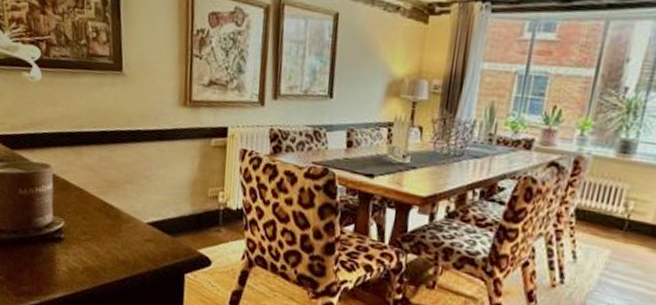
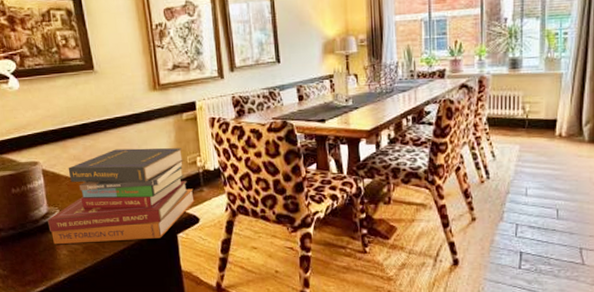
books: none [51,165,210,275] -> present [47,148,195,245]

